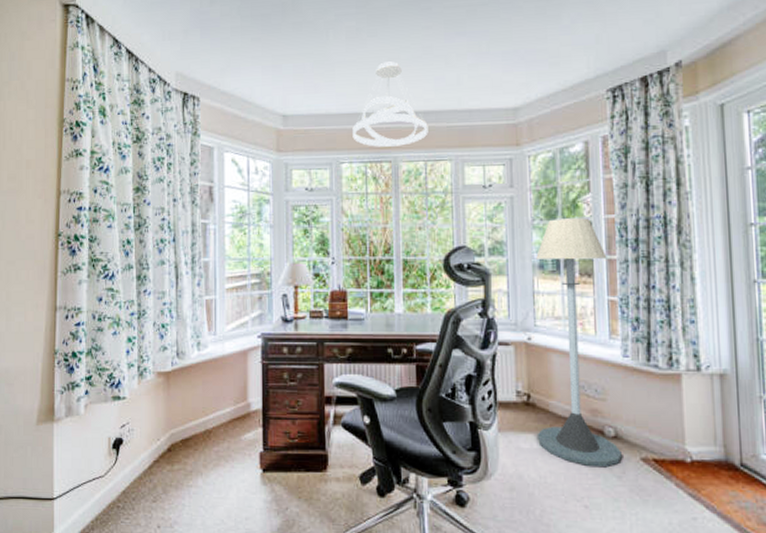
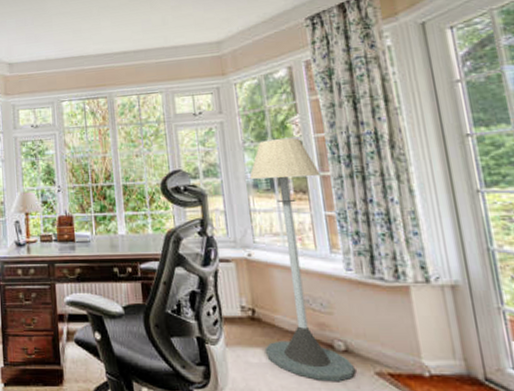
pendant light: present [352,61,428,147] -> none [70,9,139,85]

